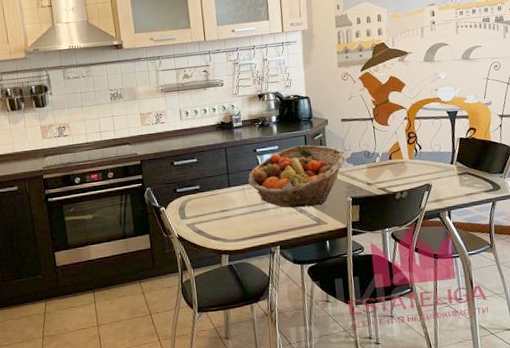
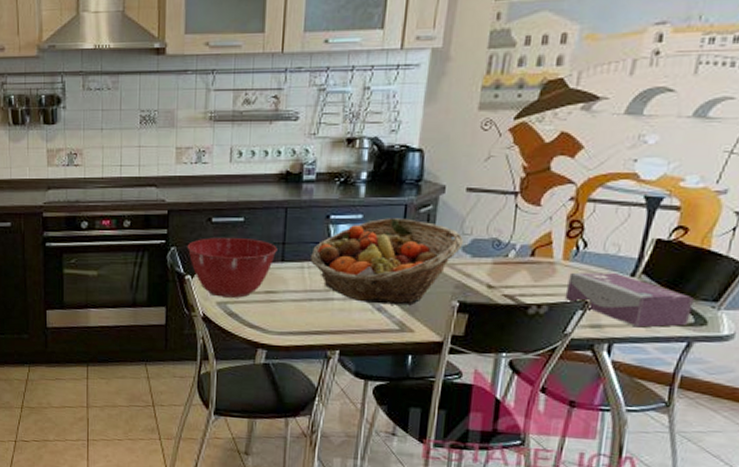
mixing bowl: none [158,173,224,220] -> present [187,238,278,298]
tissue box: none [415,163,490,198] -> present [564,272,694,328]

